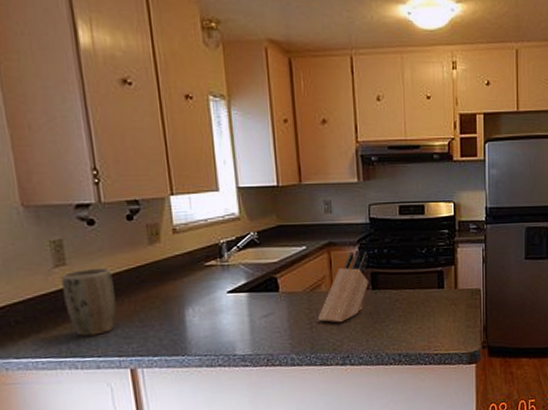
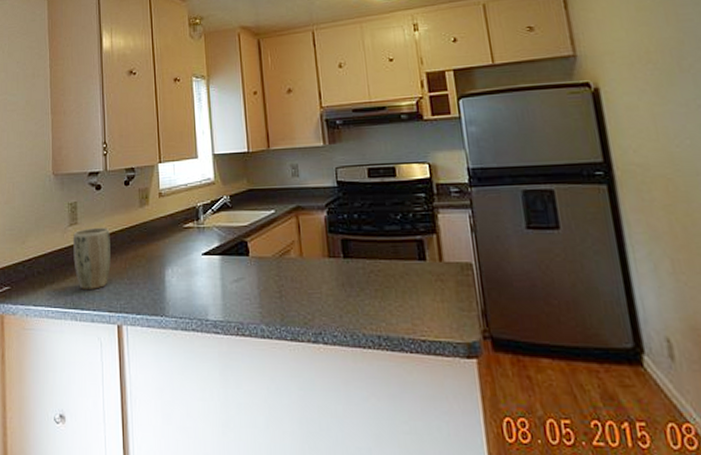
knife block: present [317,252,369,323] -> none [287,217,340,294]

